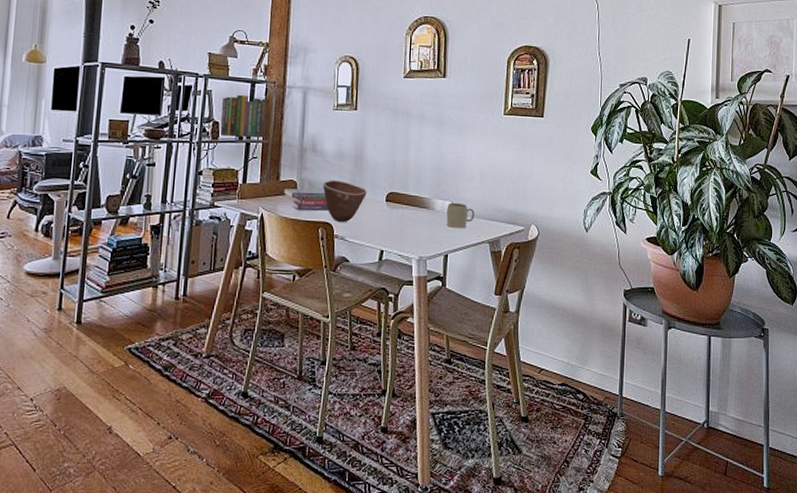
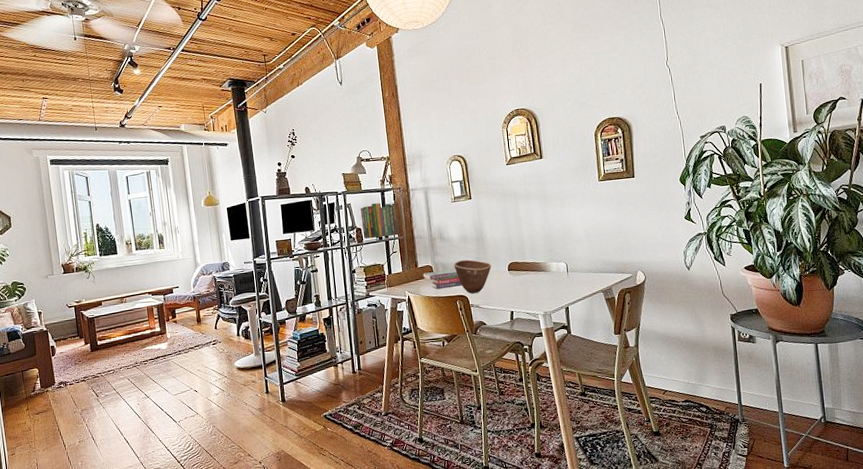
mug: present [446,202,475,229] -> none [561,262,587,284]

